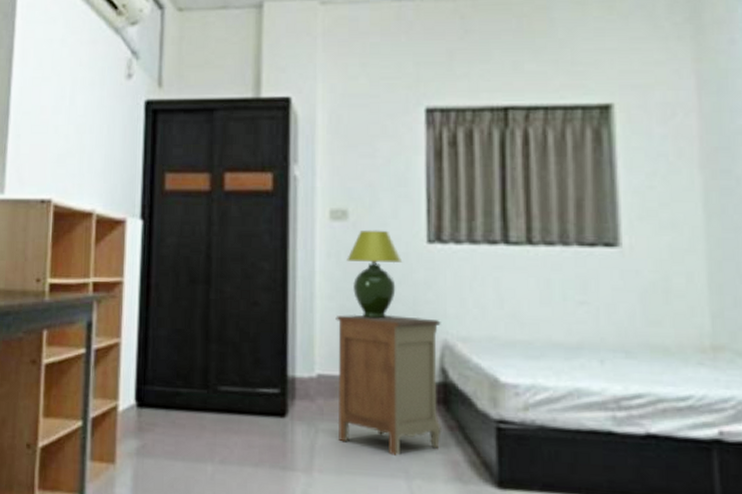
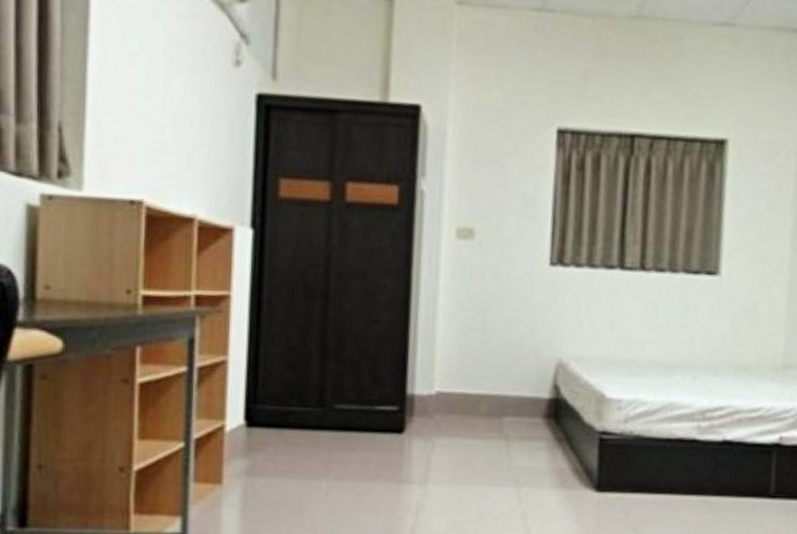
nightstand: present [335,314,441,456] -> none [454,333,557,466]
table lamp: present [347,230,403,319] -> none [471,250,526,339]

